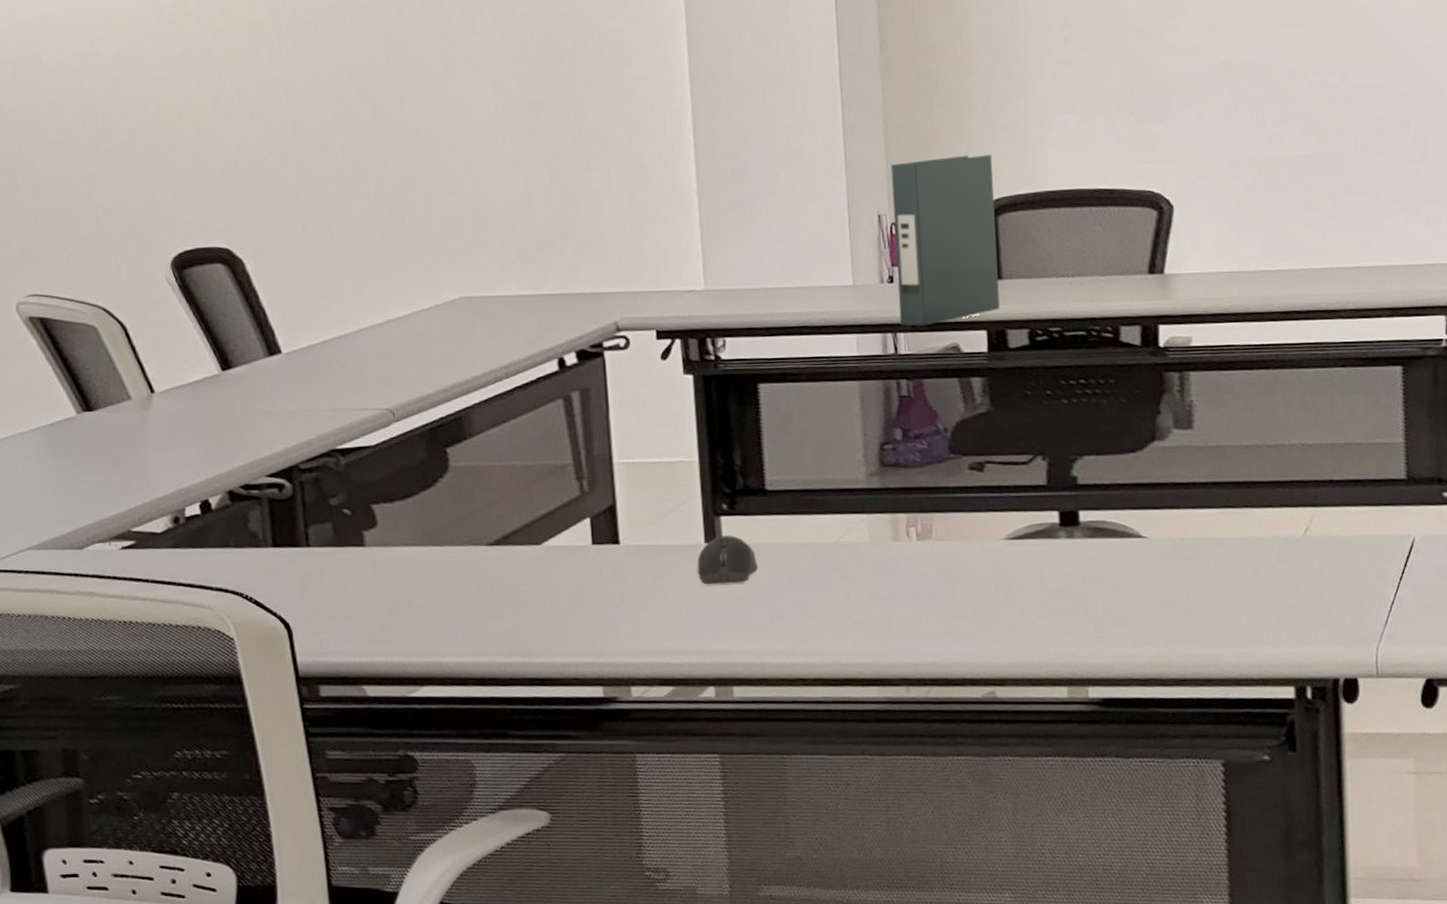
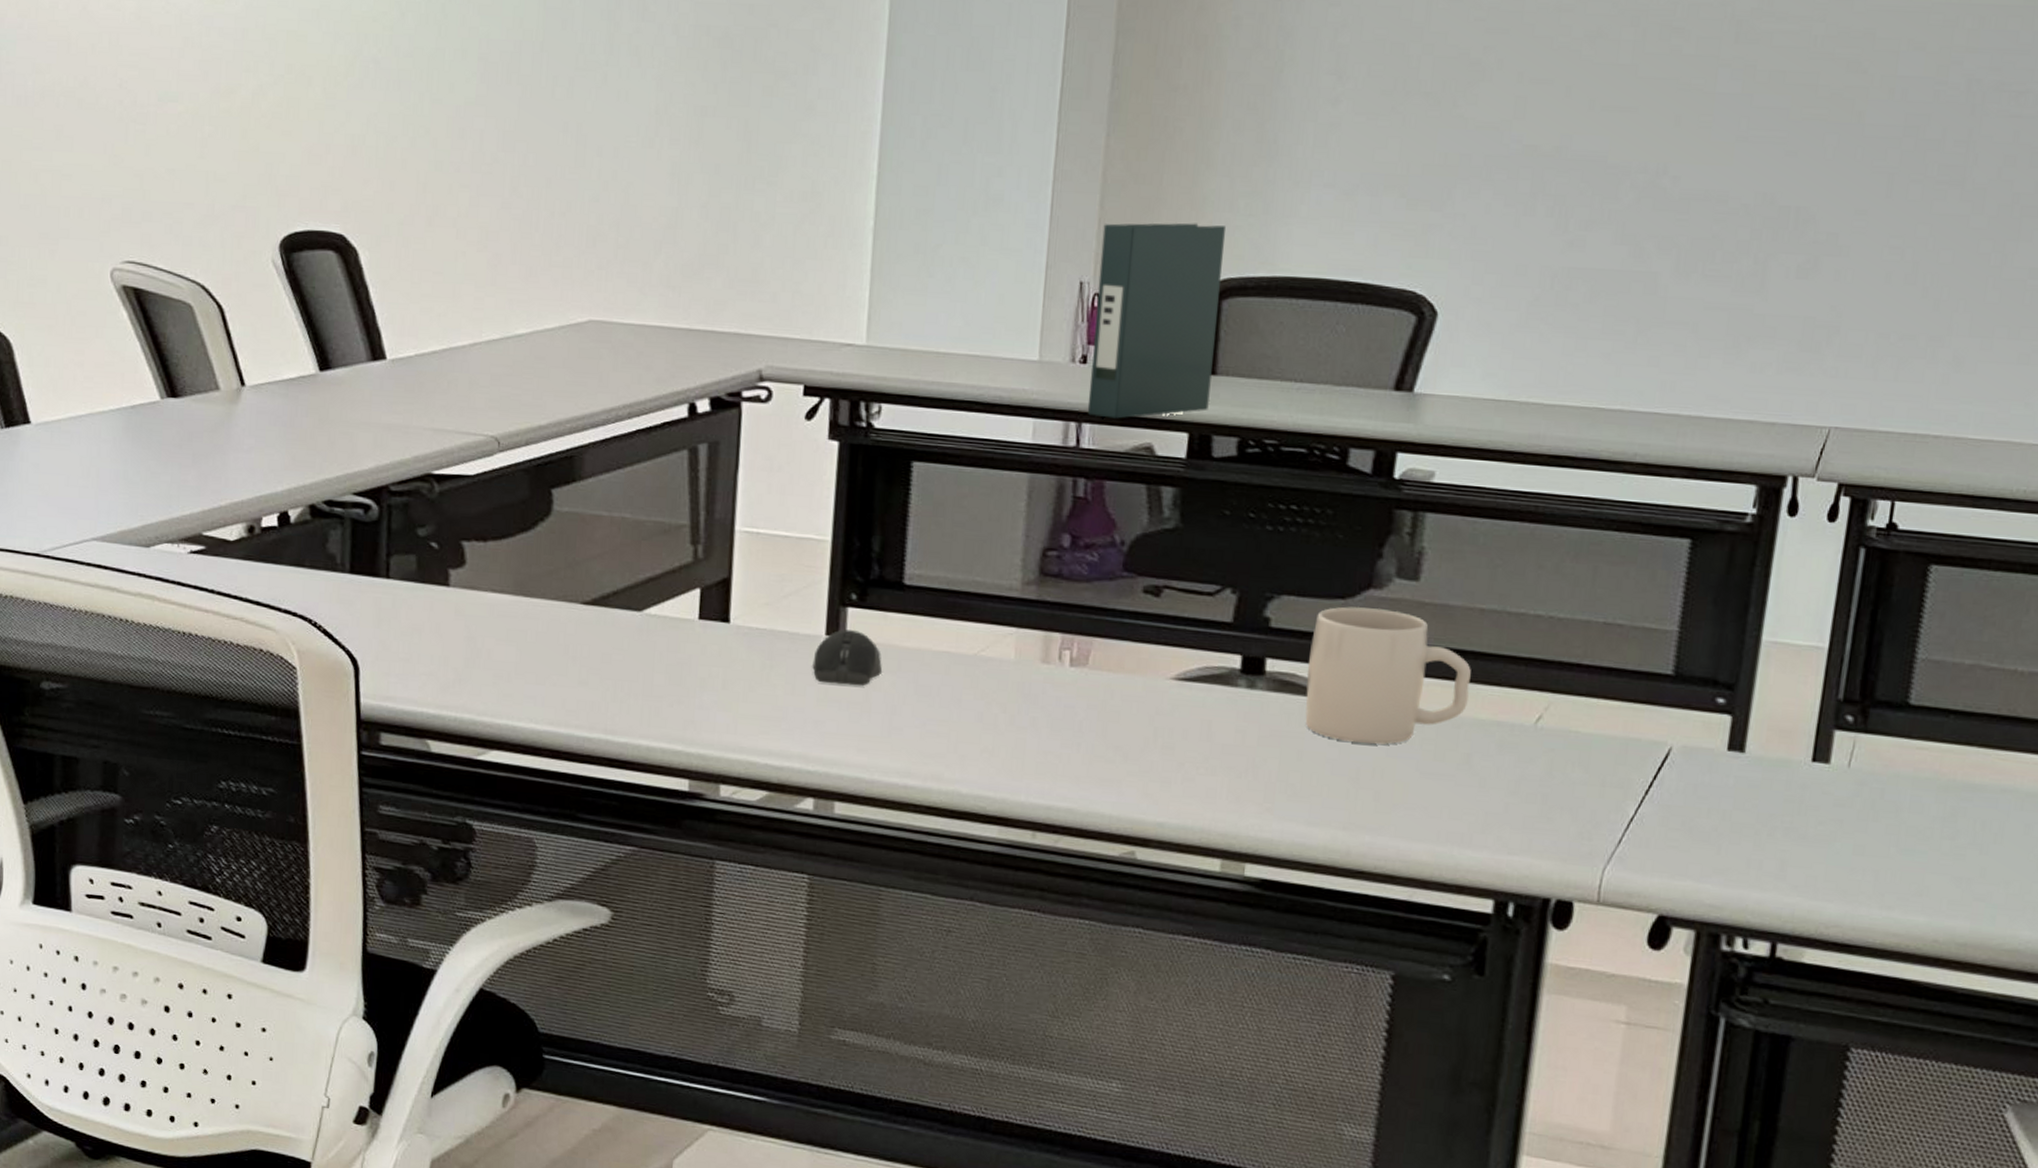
mug: none [1113,456,1248,571] -> present [1305,606,1471,745]

